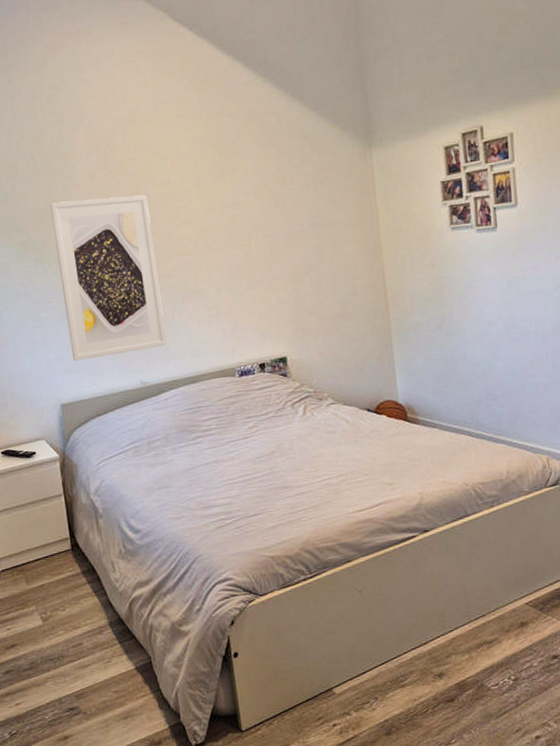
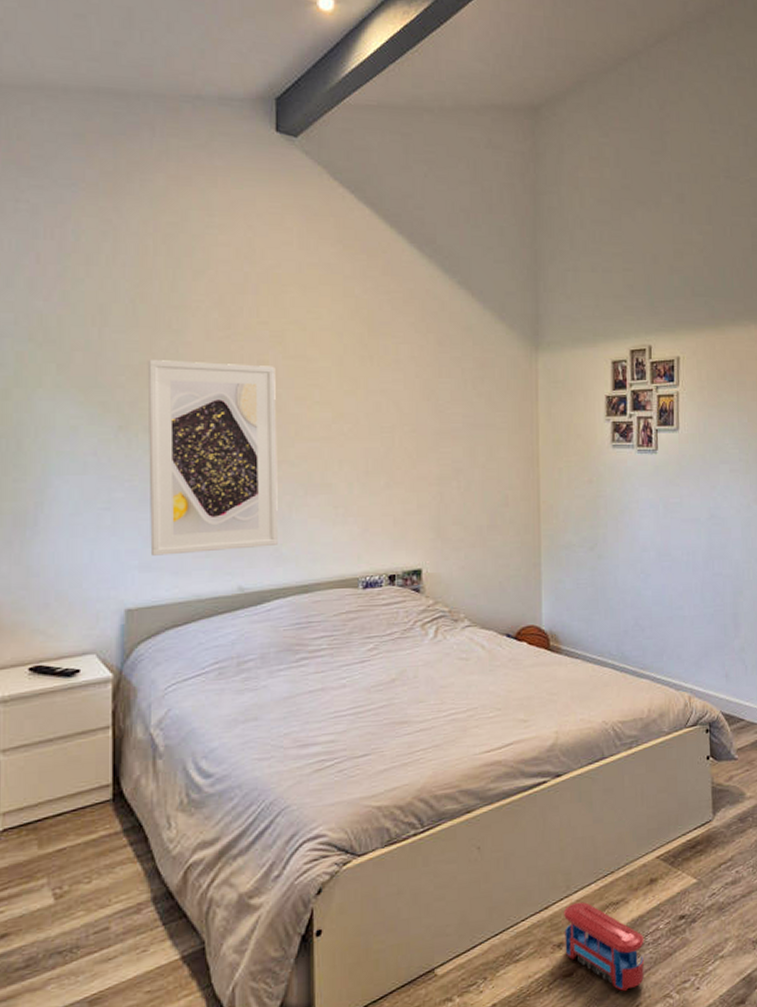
toy train: none [441,639,522,718] -> present [564,901,645,992]

